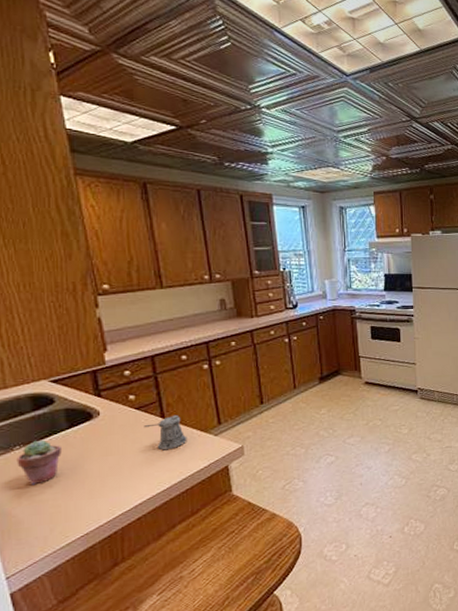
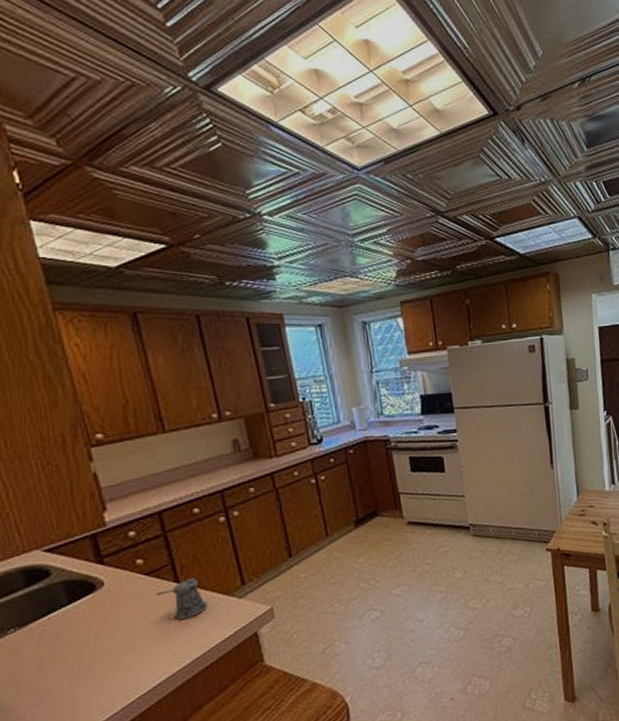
potted succulent: present [16,439,62,485] -> none [12,619,64,673]

